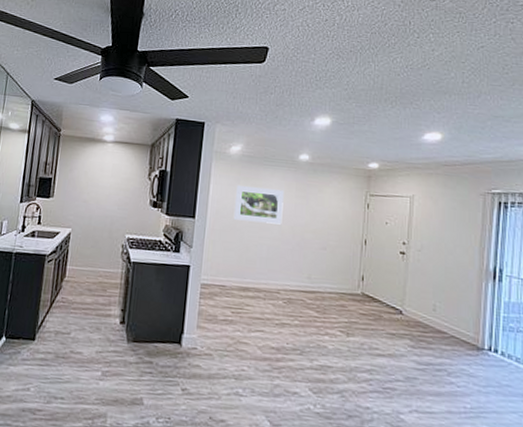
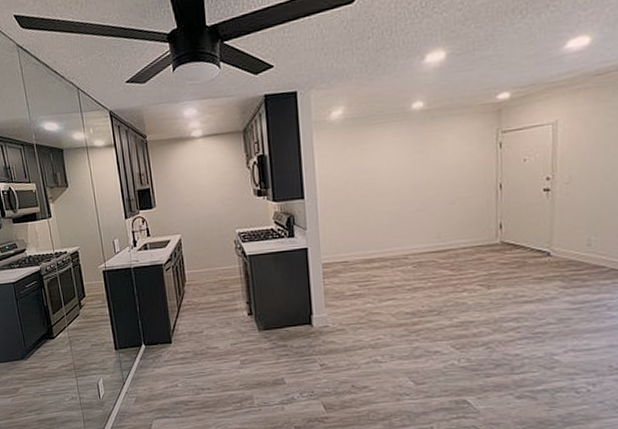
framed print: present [233,186,284,225] -> none [344,148,401,192]

